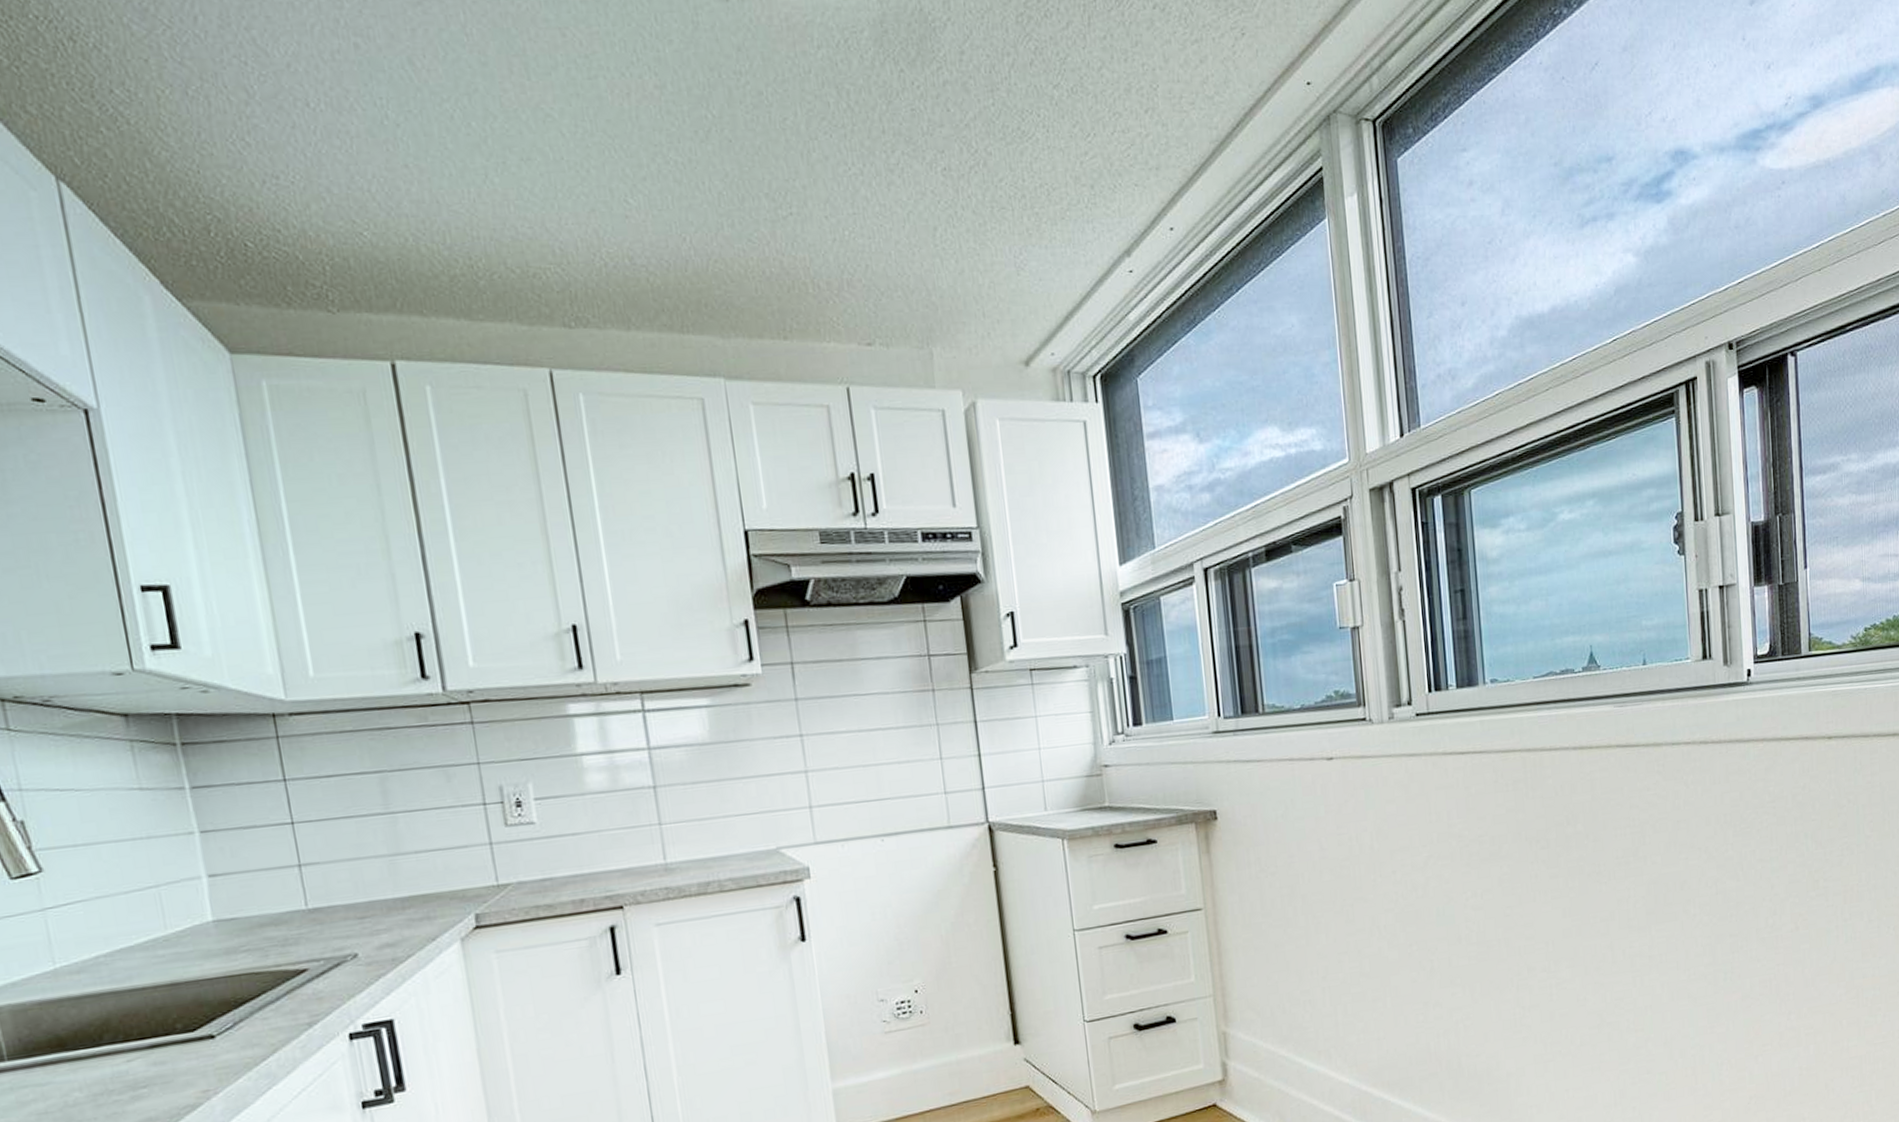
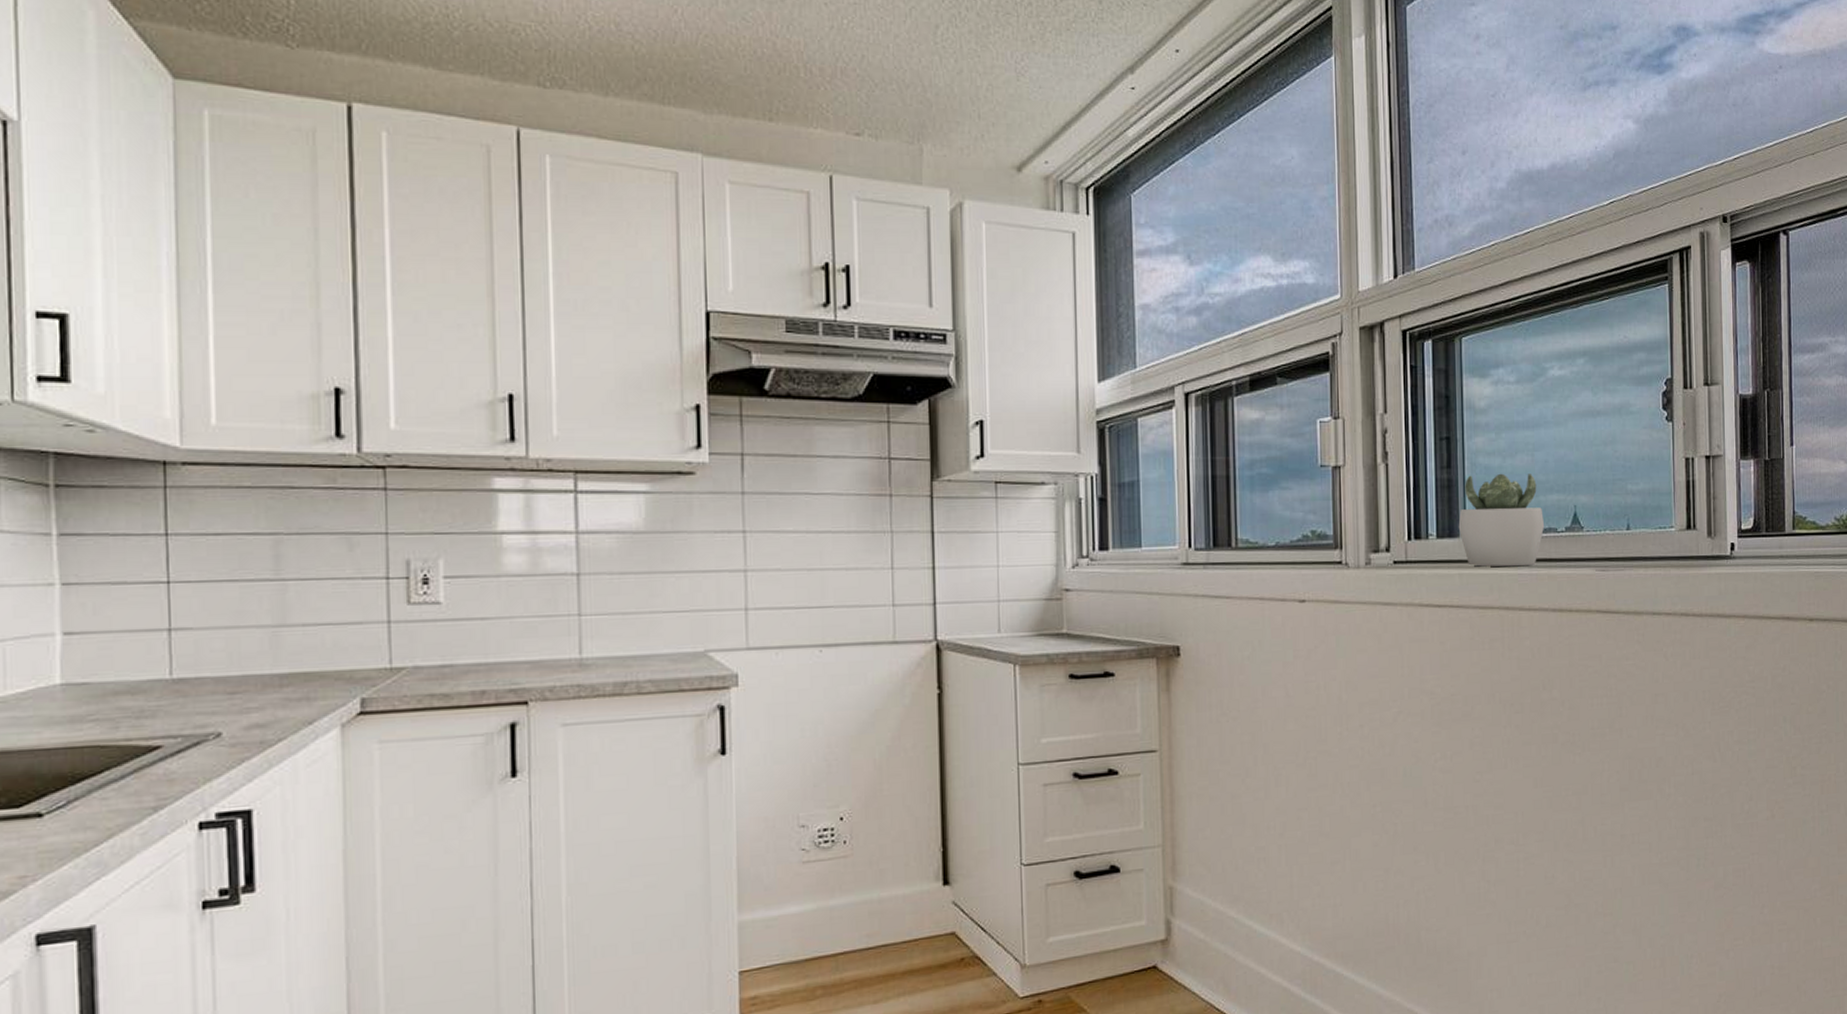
succulent plant: none [1477,618,1562,713] -> present [1458,473,1545,567]

